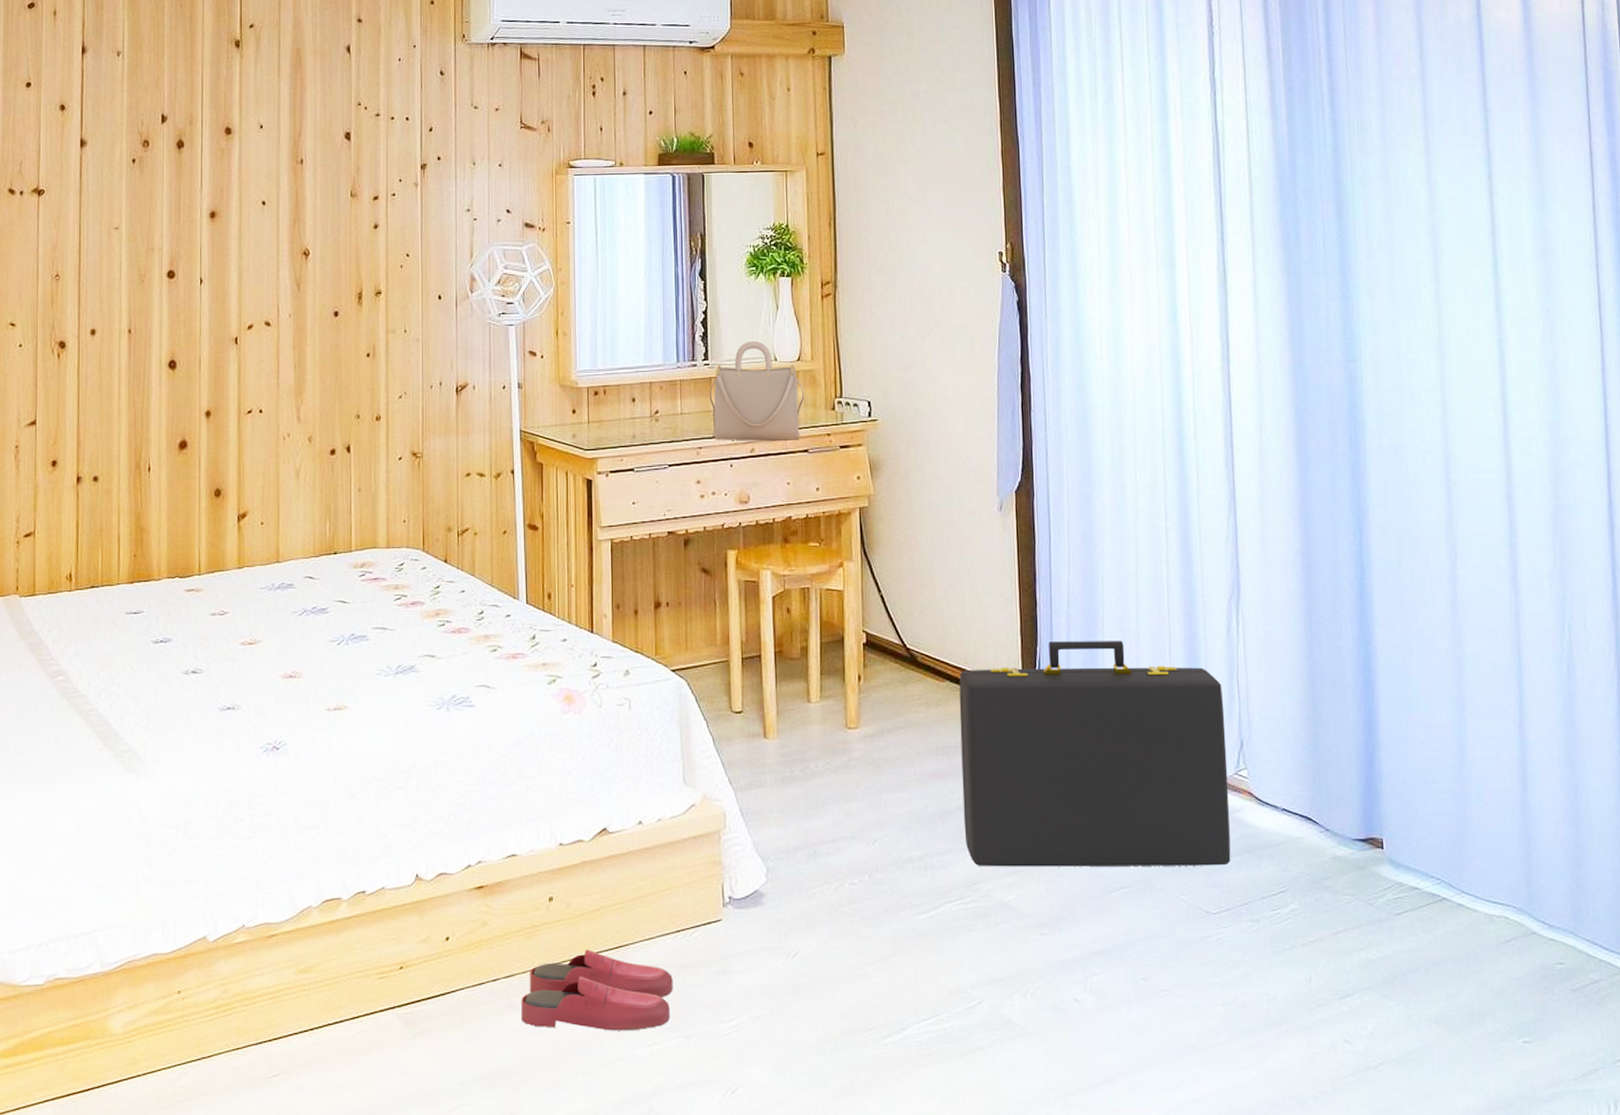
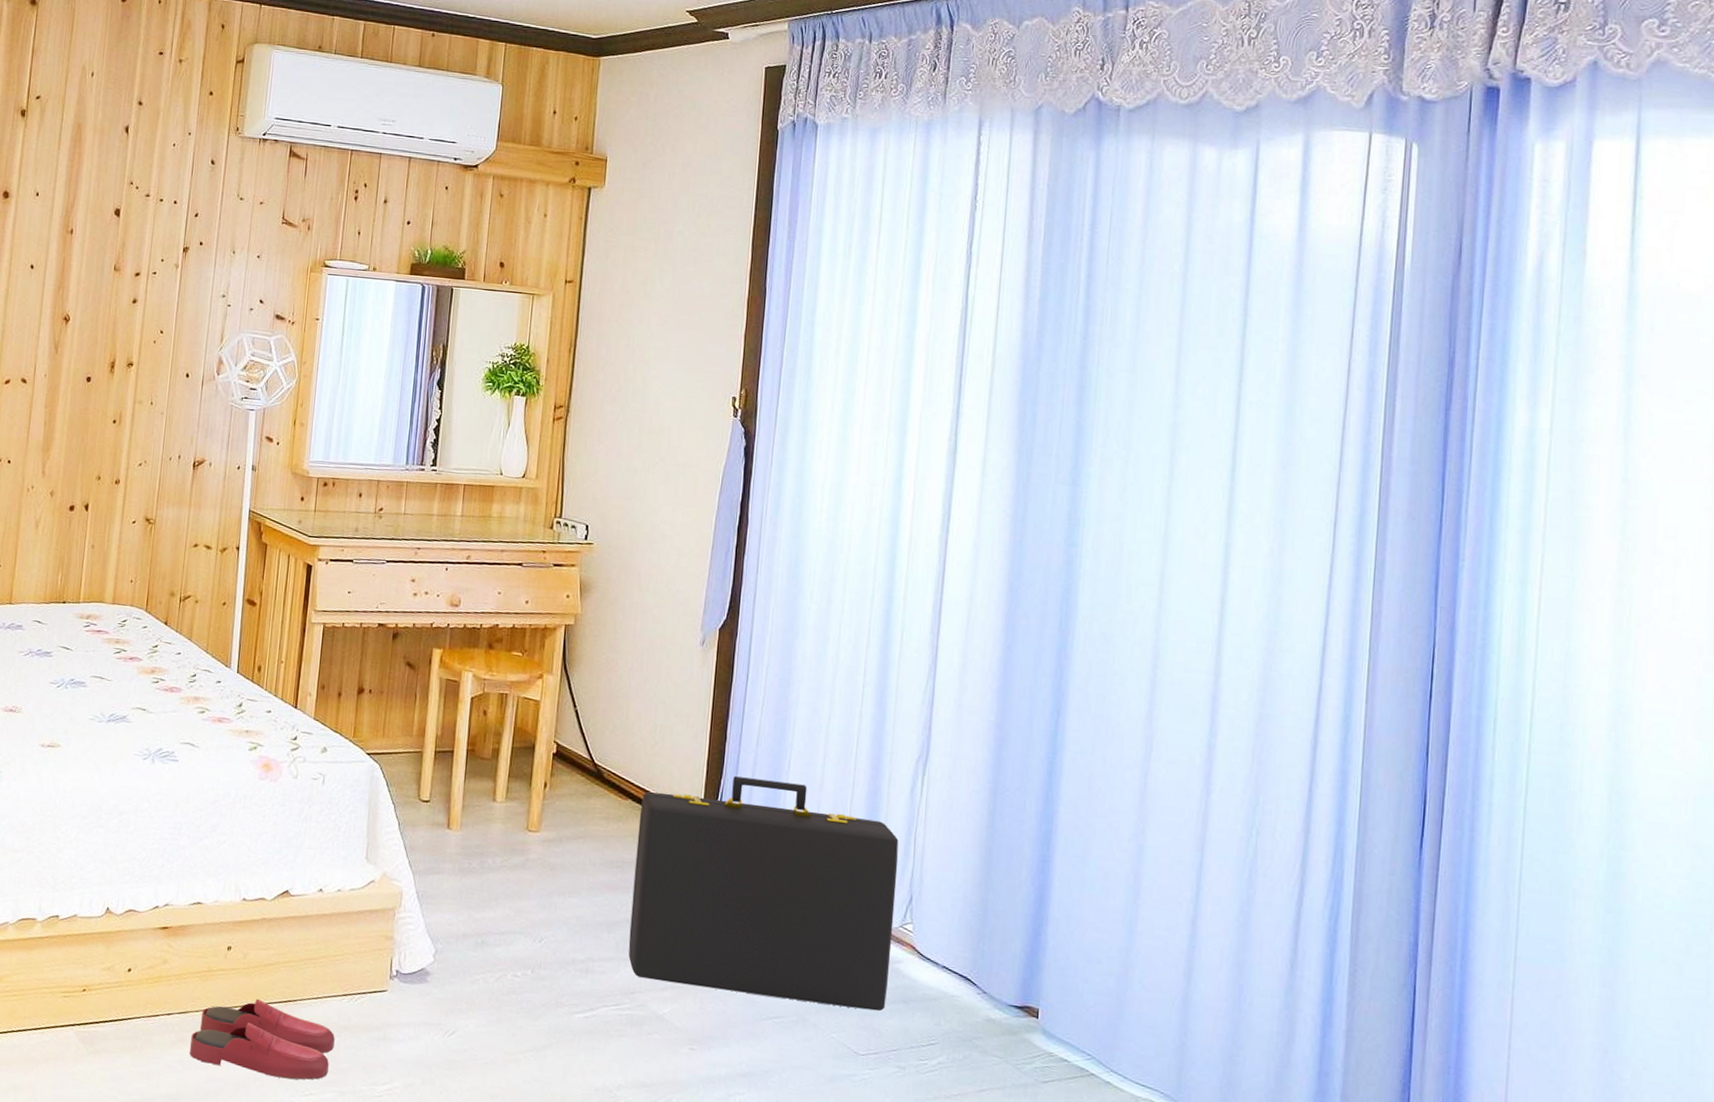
handbag: present [709,340,805,441] -> none [432,453,526,553]

